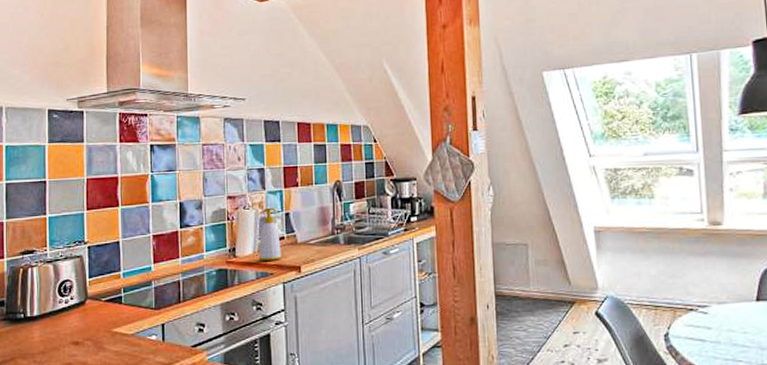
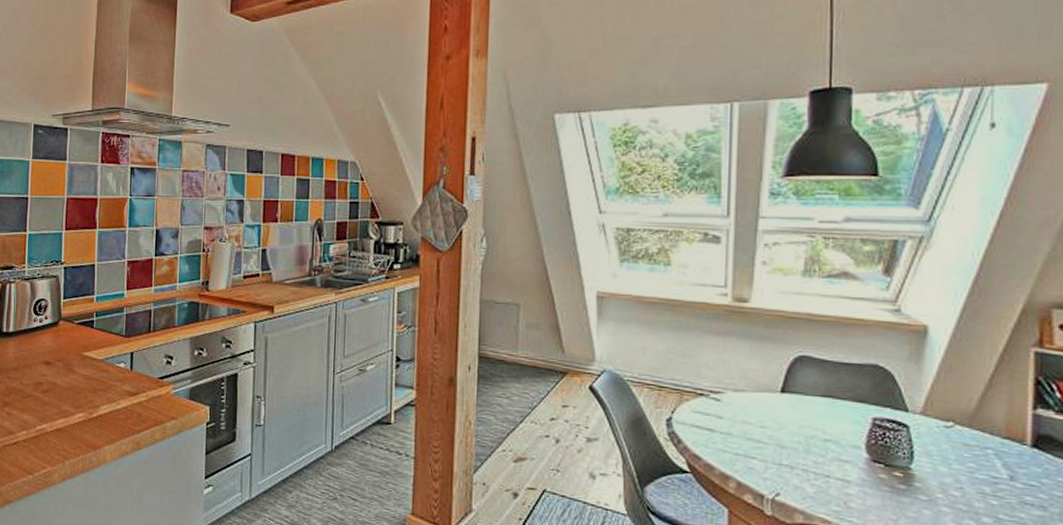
soap bottle: present [258,207,281,261] -> none [231,242,255,298]

